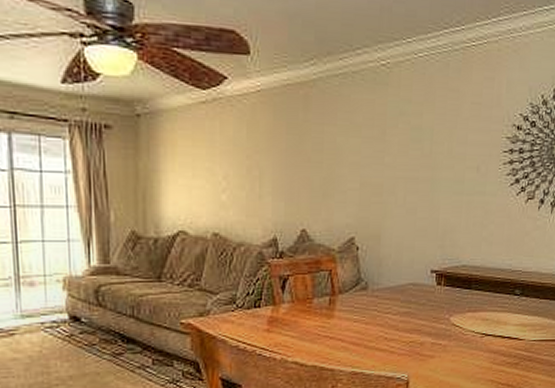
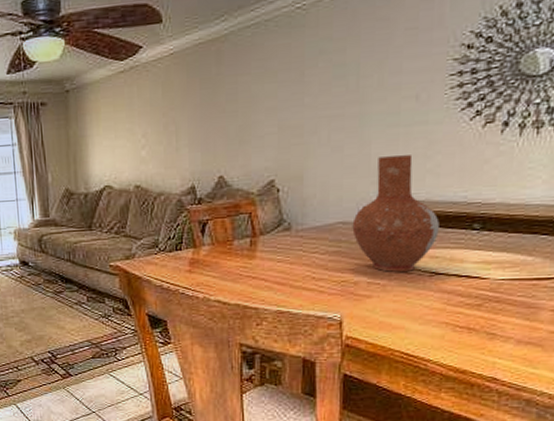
vase: none [421,222,490,333] -> present [352,155,440,272]

